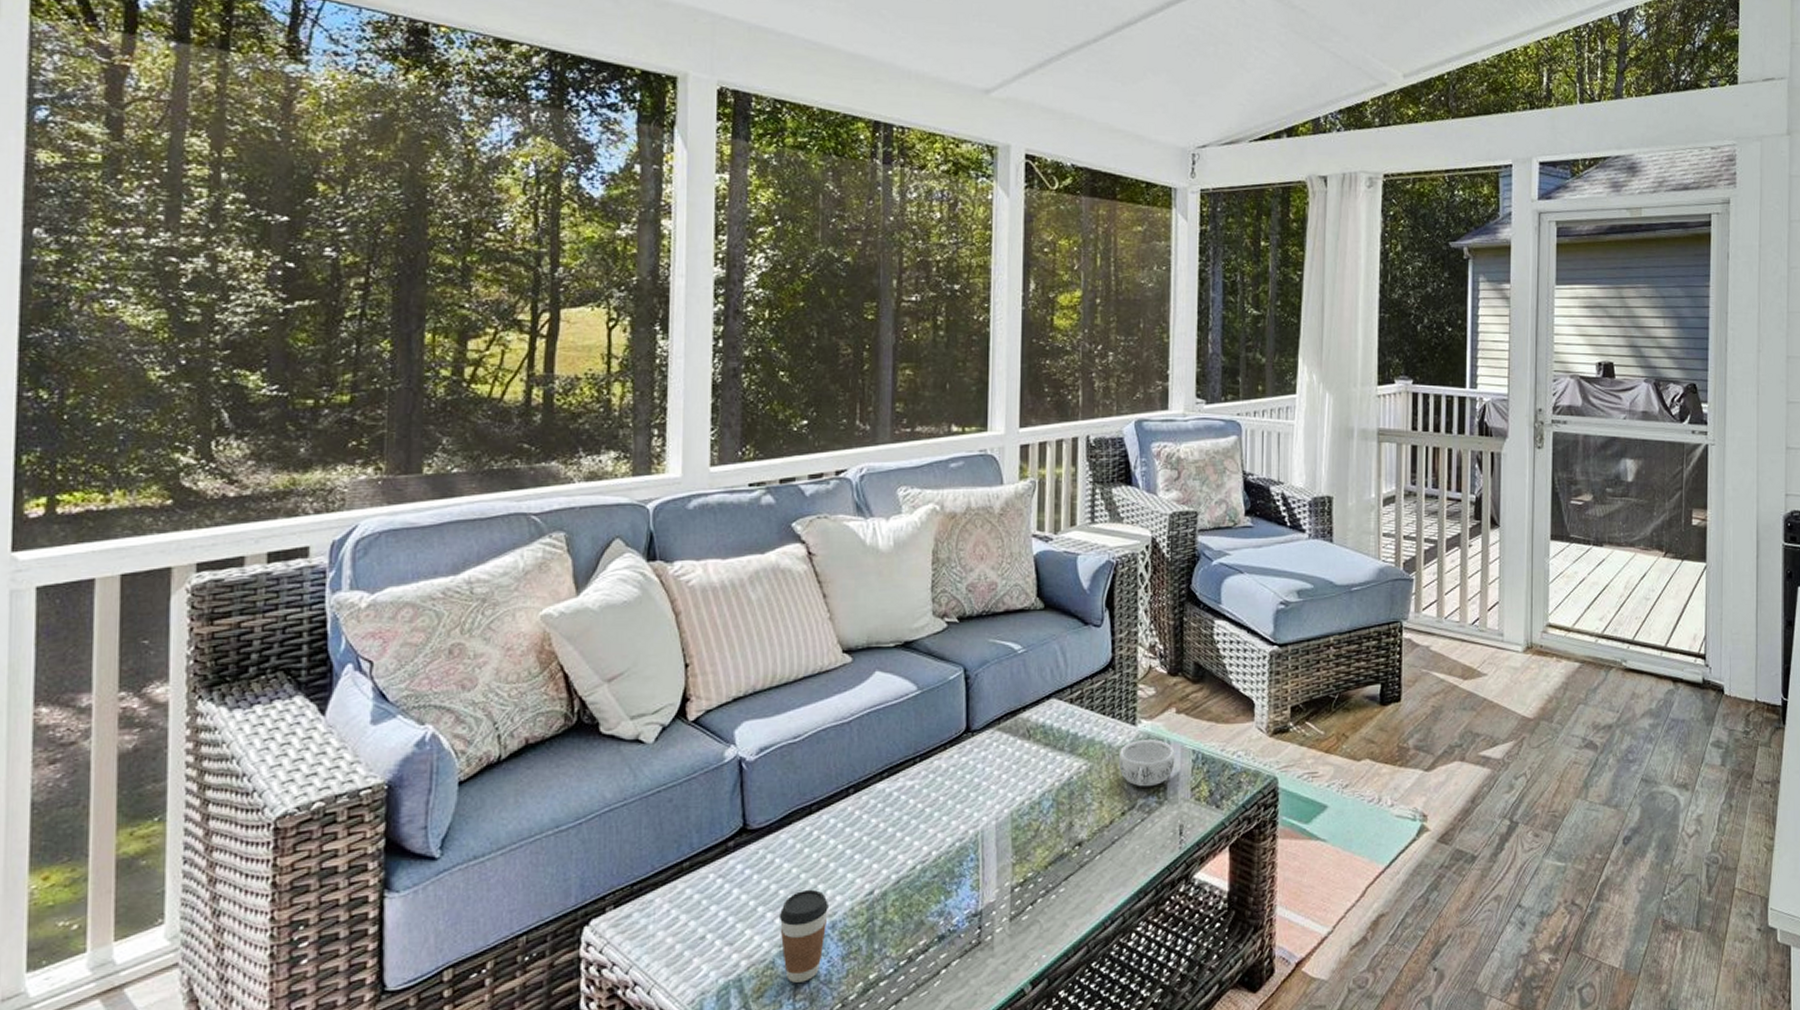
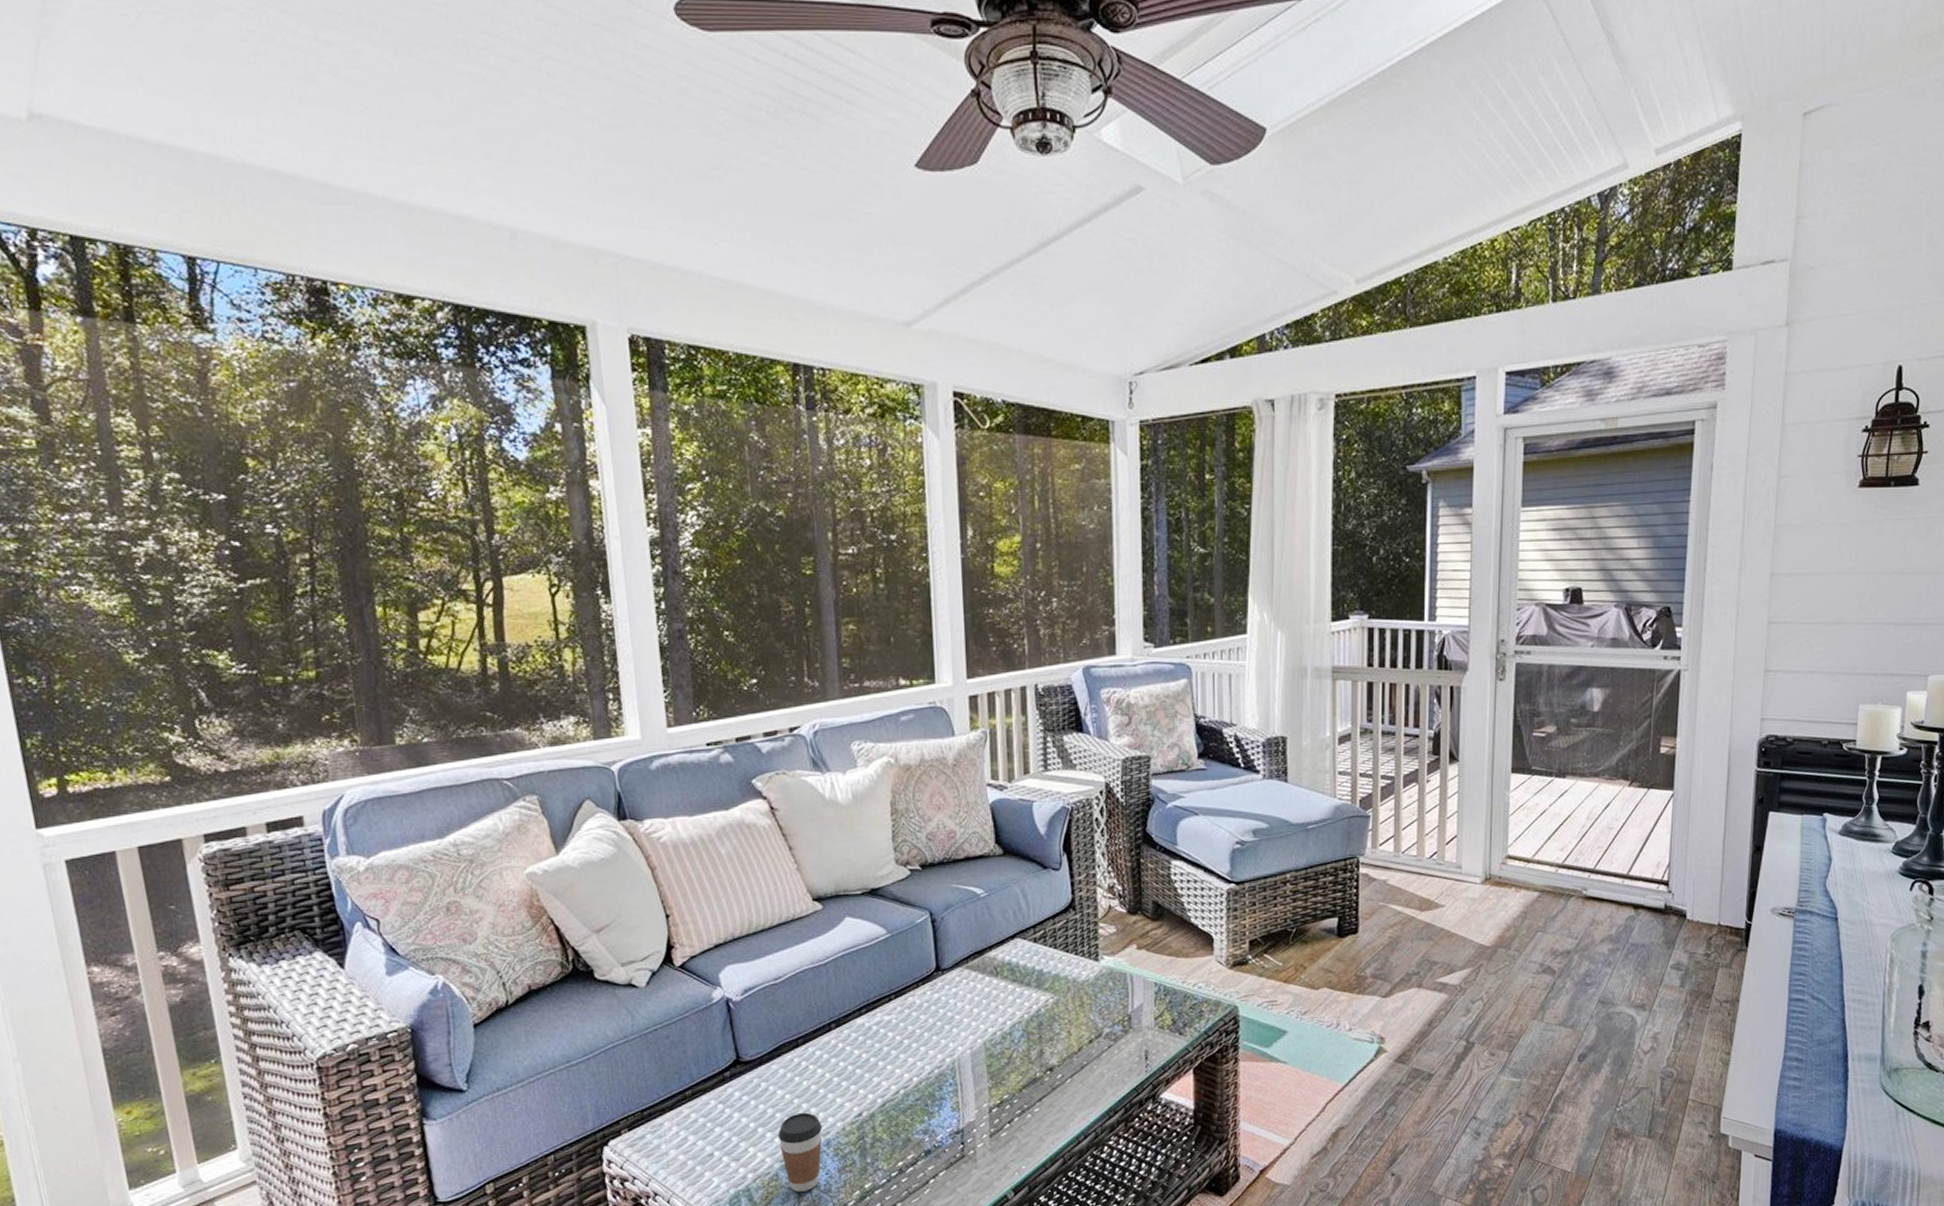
decorative bowl: present [1118,739,1175,787] -> none [1083,974,1138,1018]

